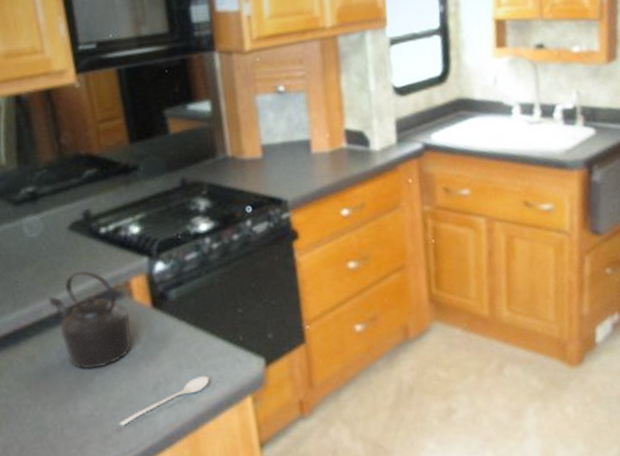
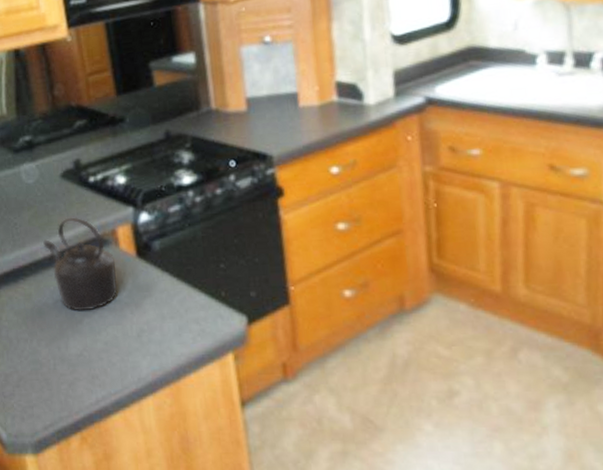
stirrer: present [119,376,210,426] -> none [105,328,192,368]

